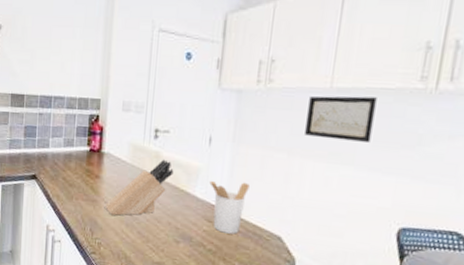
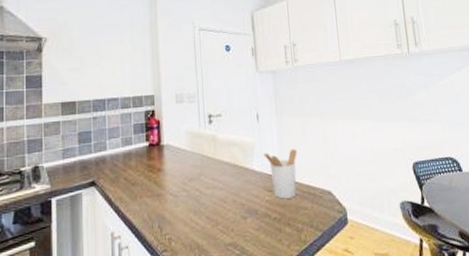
knife block: present [105,159,174,216] -> none [171,141,231,206]
wall art: present [305,96,377,142] -> none [327,64,377,101]

